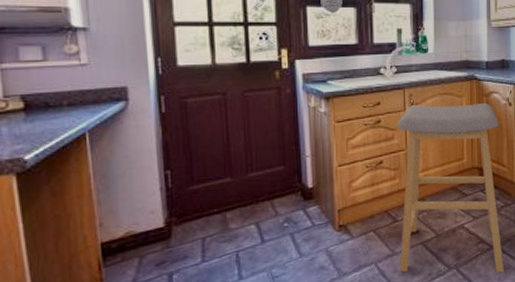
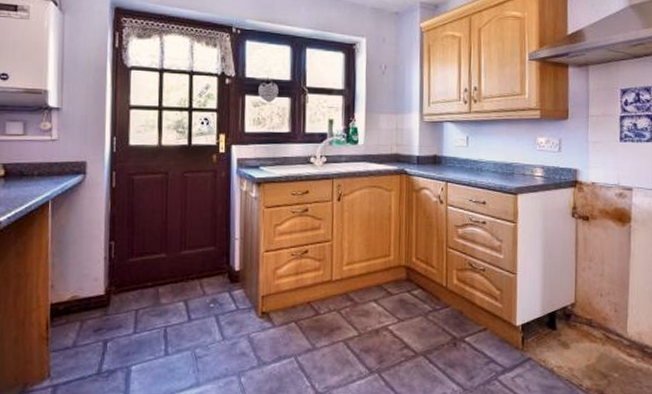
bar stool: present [396,102,504,273] -> none [320,195,430,385]

